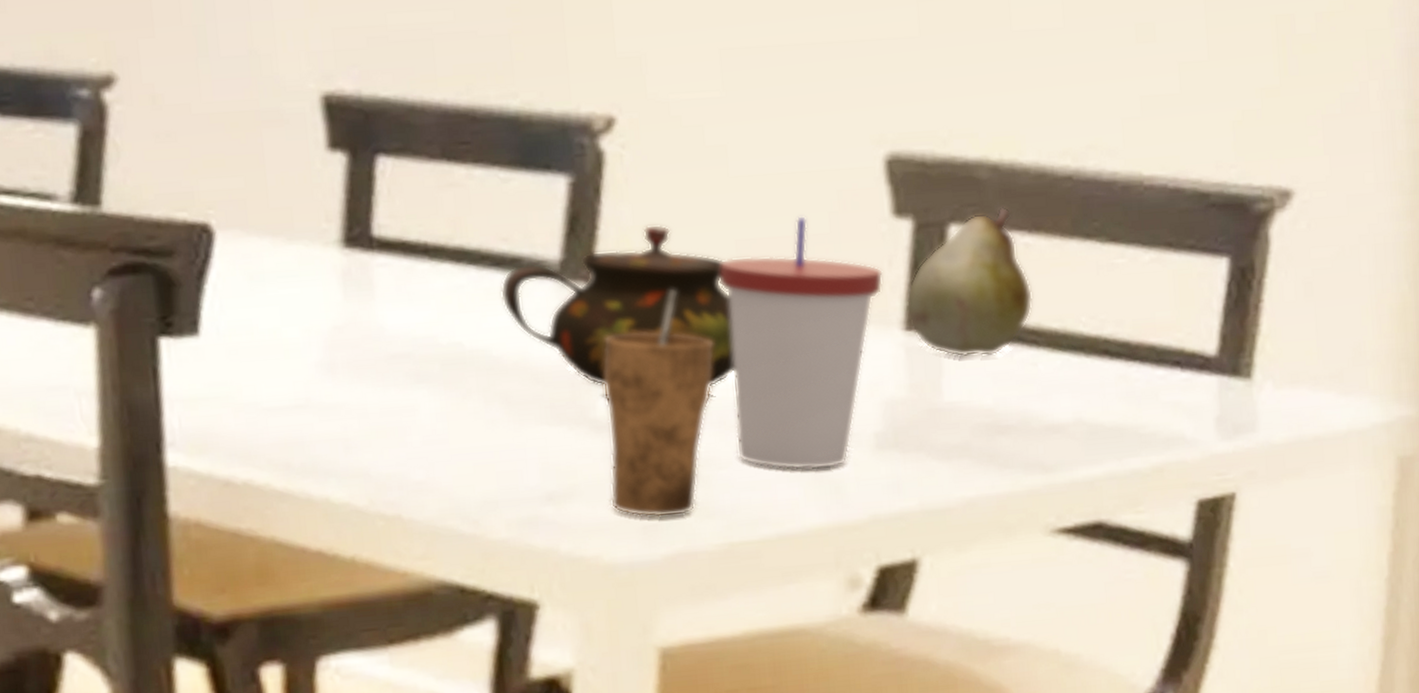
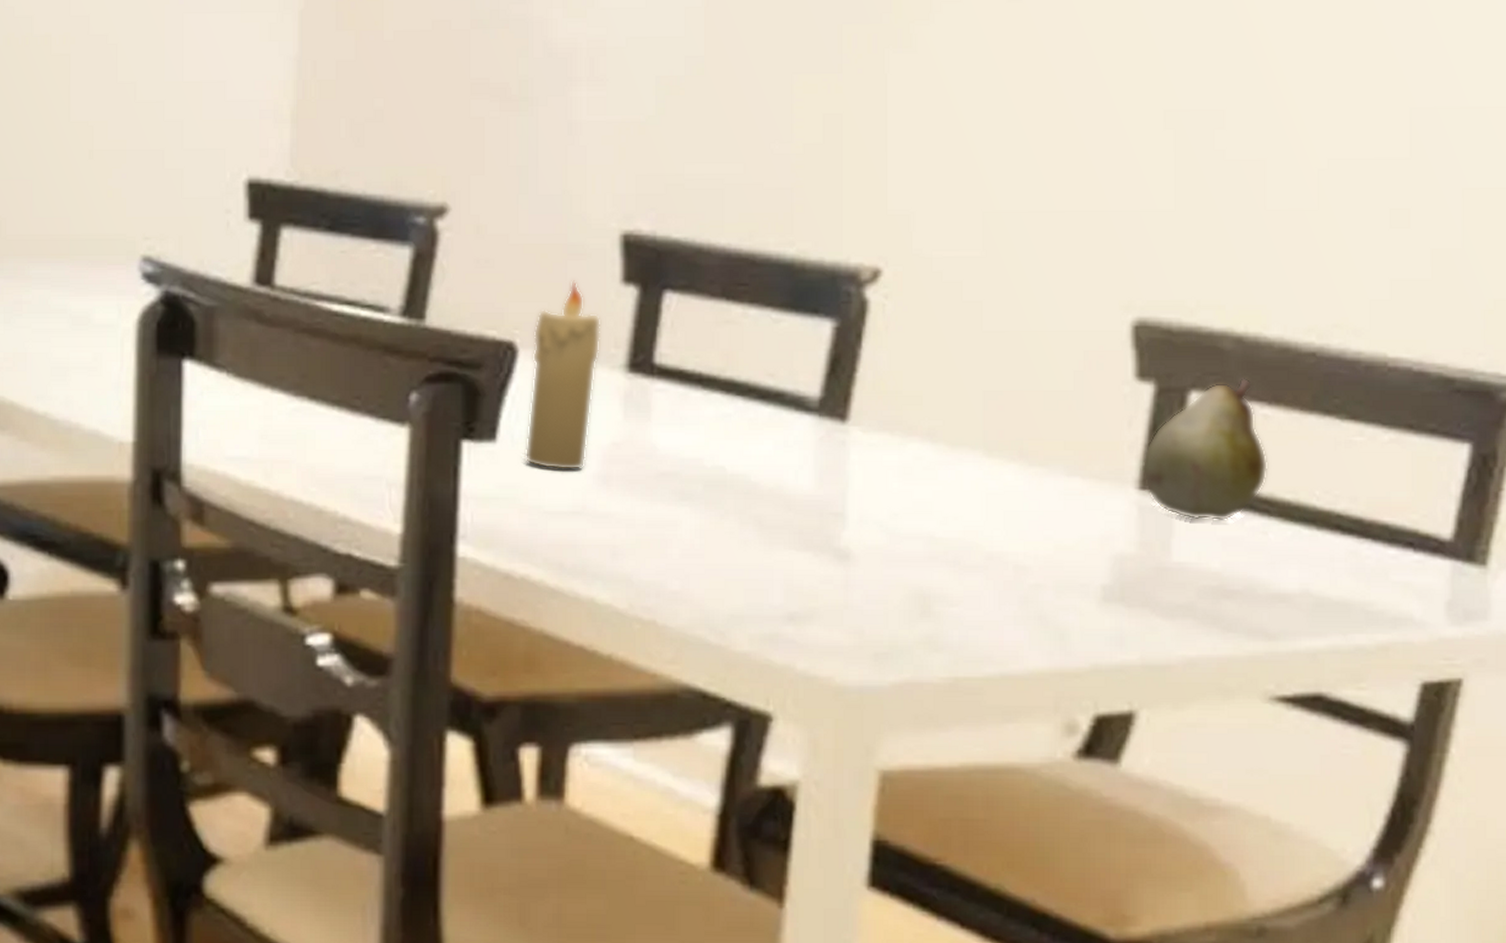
candle: none [230,150,310,362] -> present [525,280,601,471]
teapot: present [500,224,735,387] -> none [762,371,974,528]
cup: present [602,289,714,518] -> none [846,433,955,647]
cup: present [719,216,884,470] -> none [965,373,1122,616]

